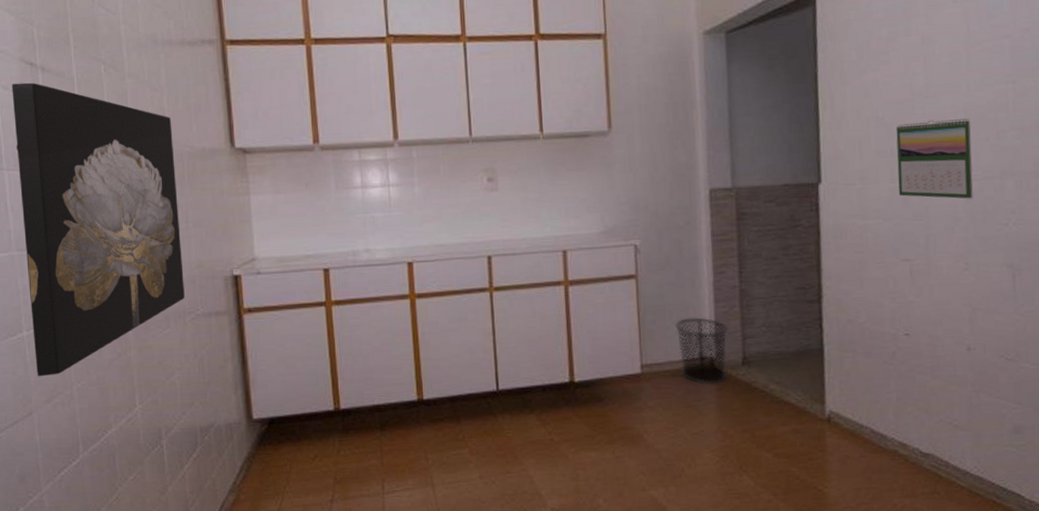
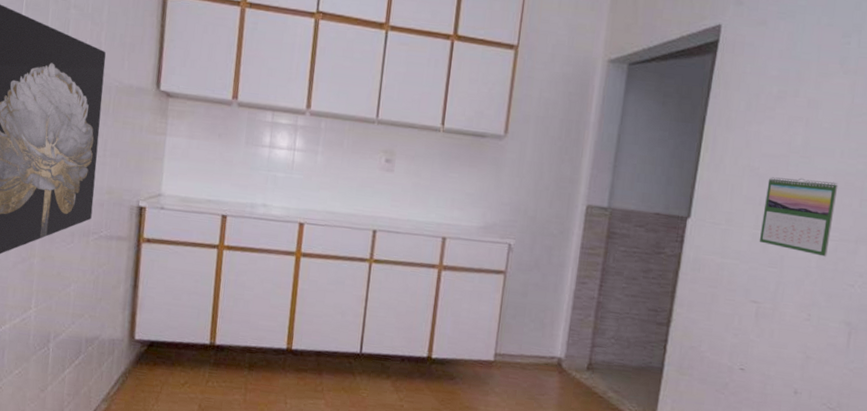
waste bin: present [675,317,728,385] -> none [530,318,580,383]

